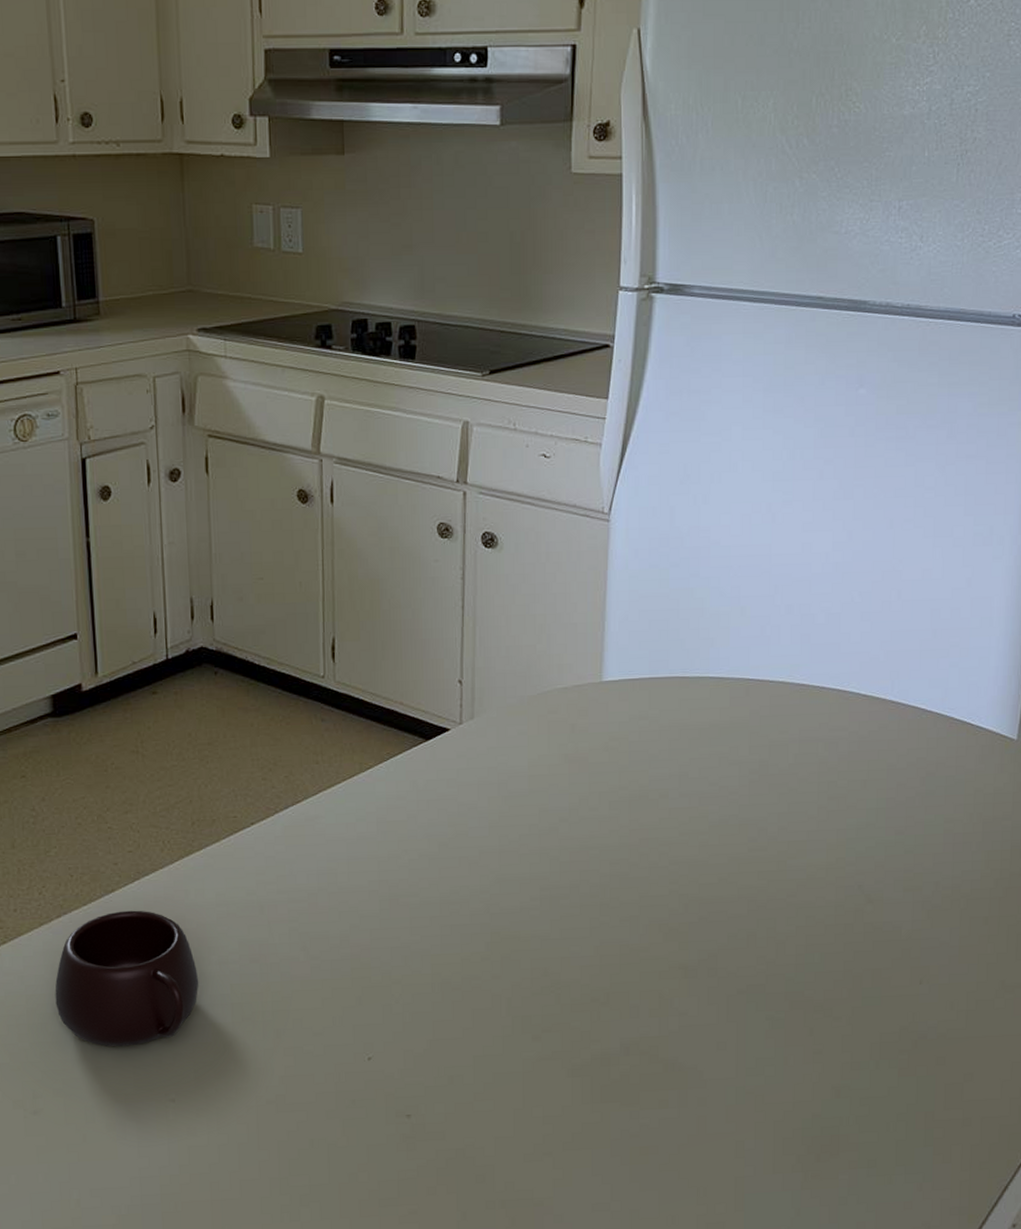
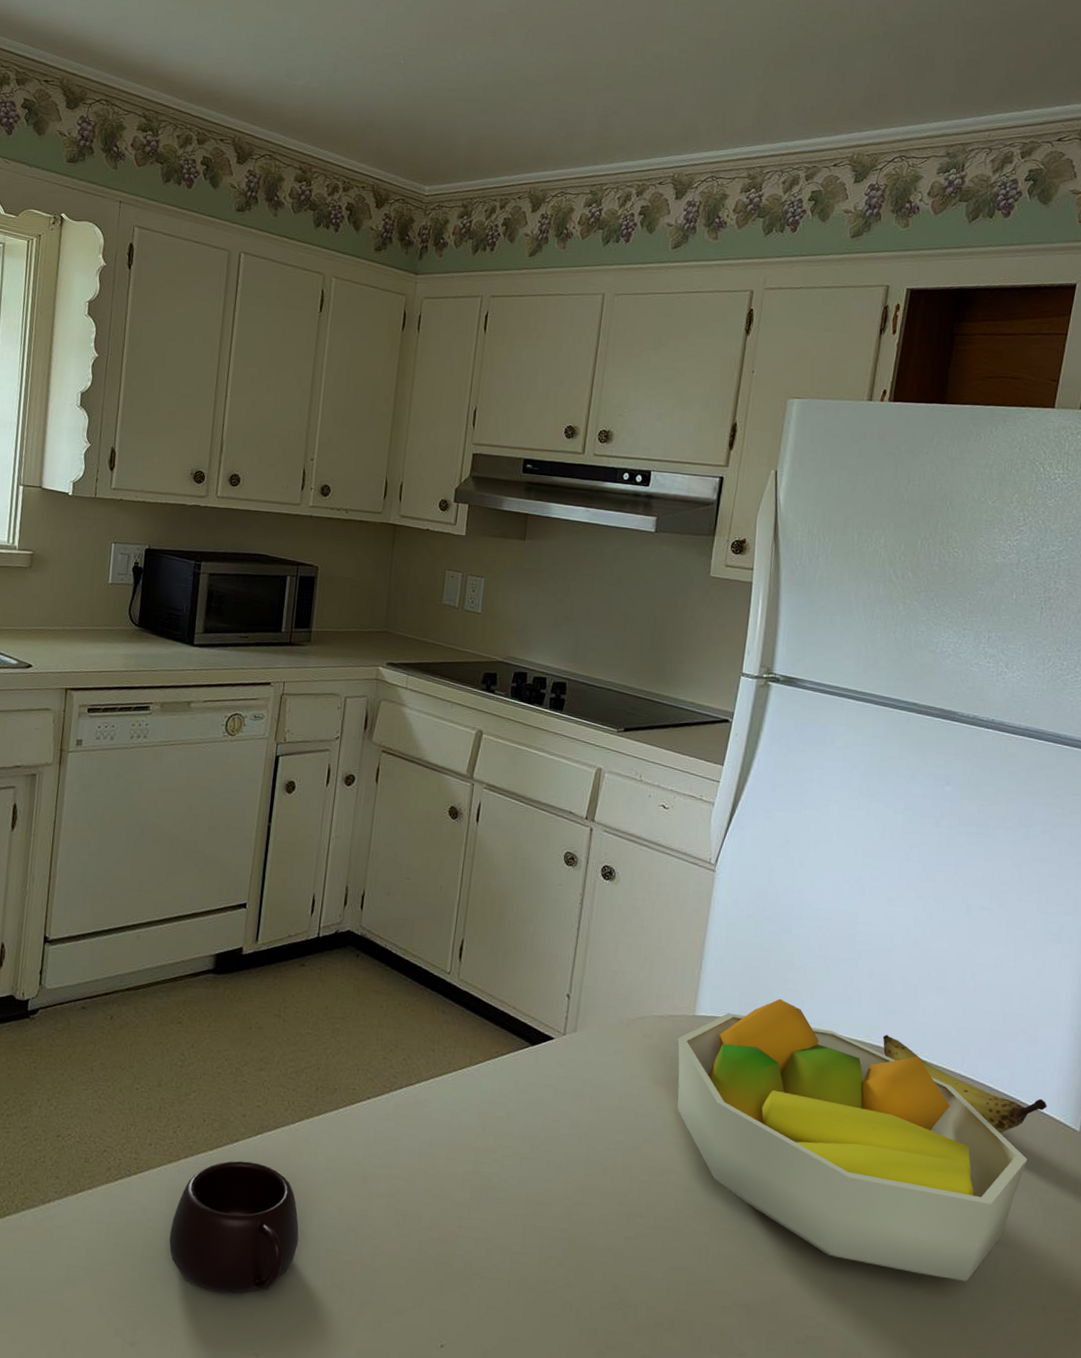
fruit bowl: none [586,650,965,908] -> present [677,998,1028,1281]
banana: none [806,671,983,754] -> present [882,1035,1047,1133]

